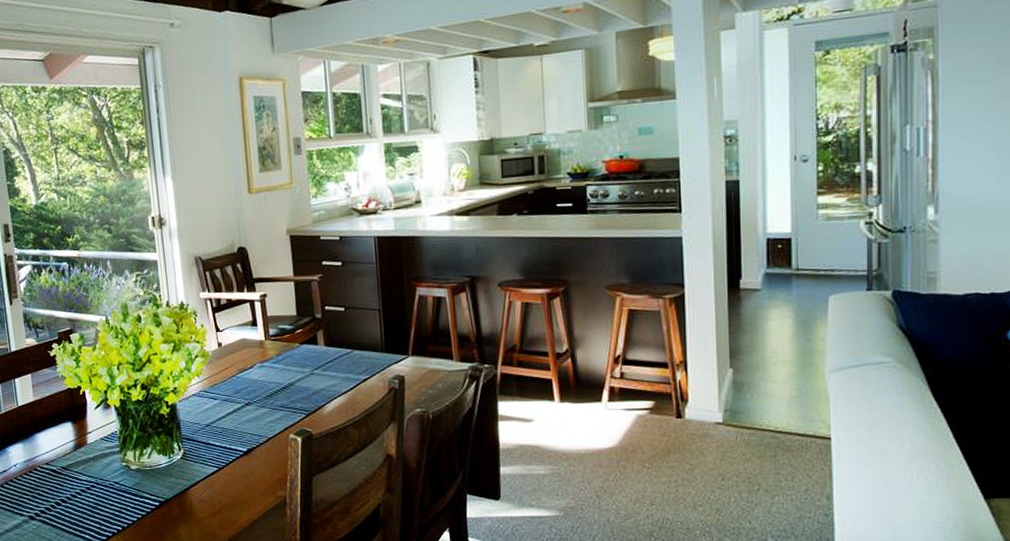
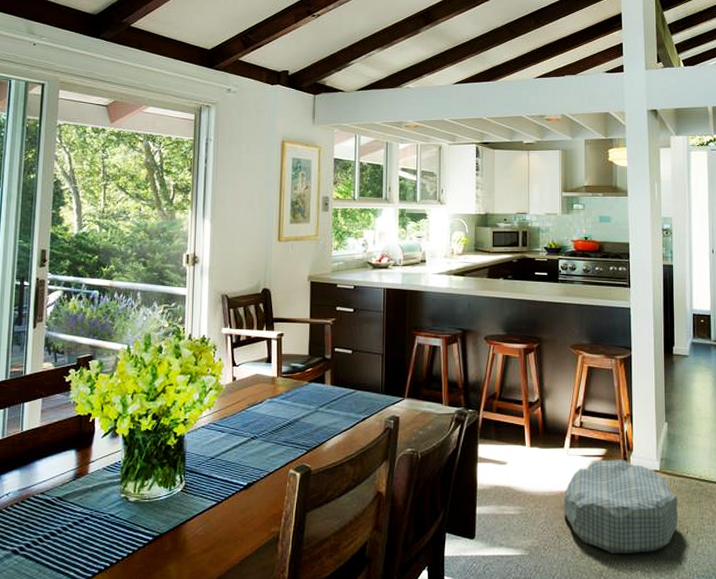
dog bed: none [602,412,747,513] -> present [563,460,678,553]

